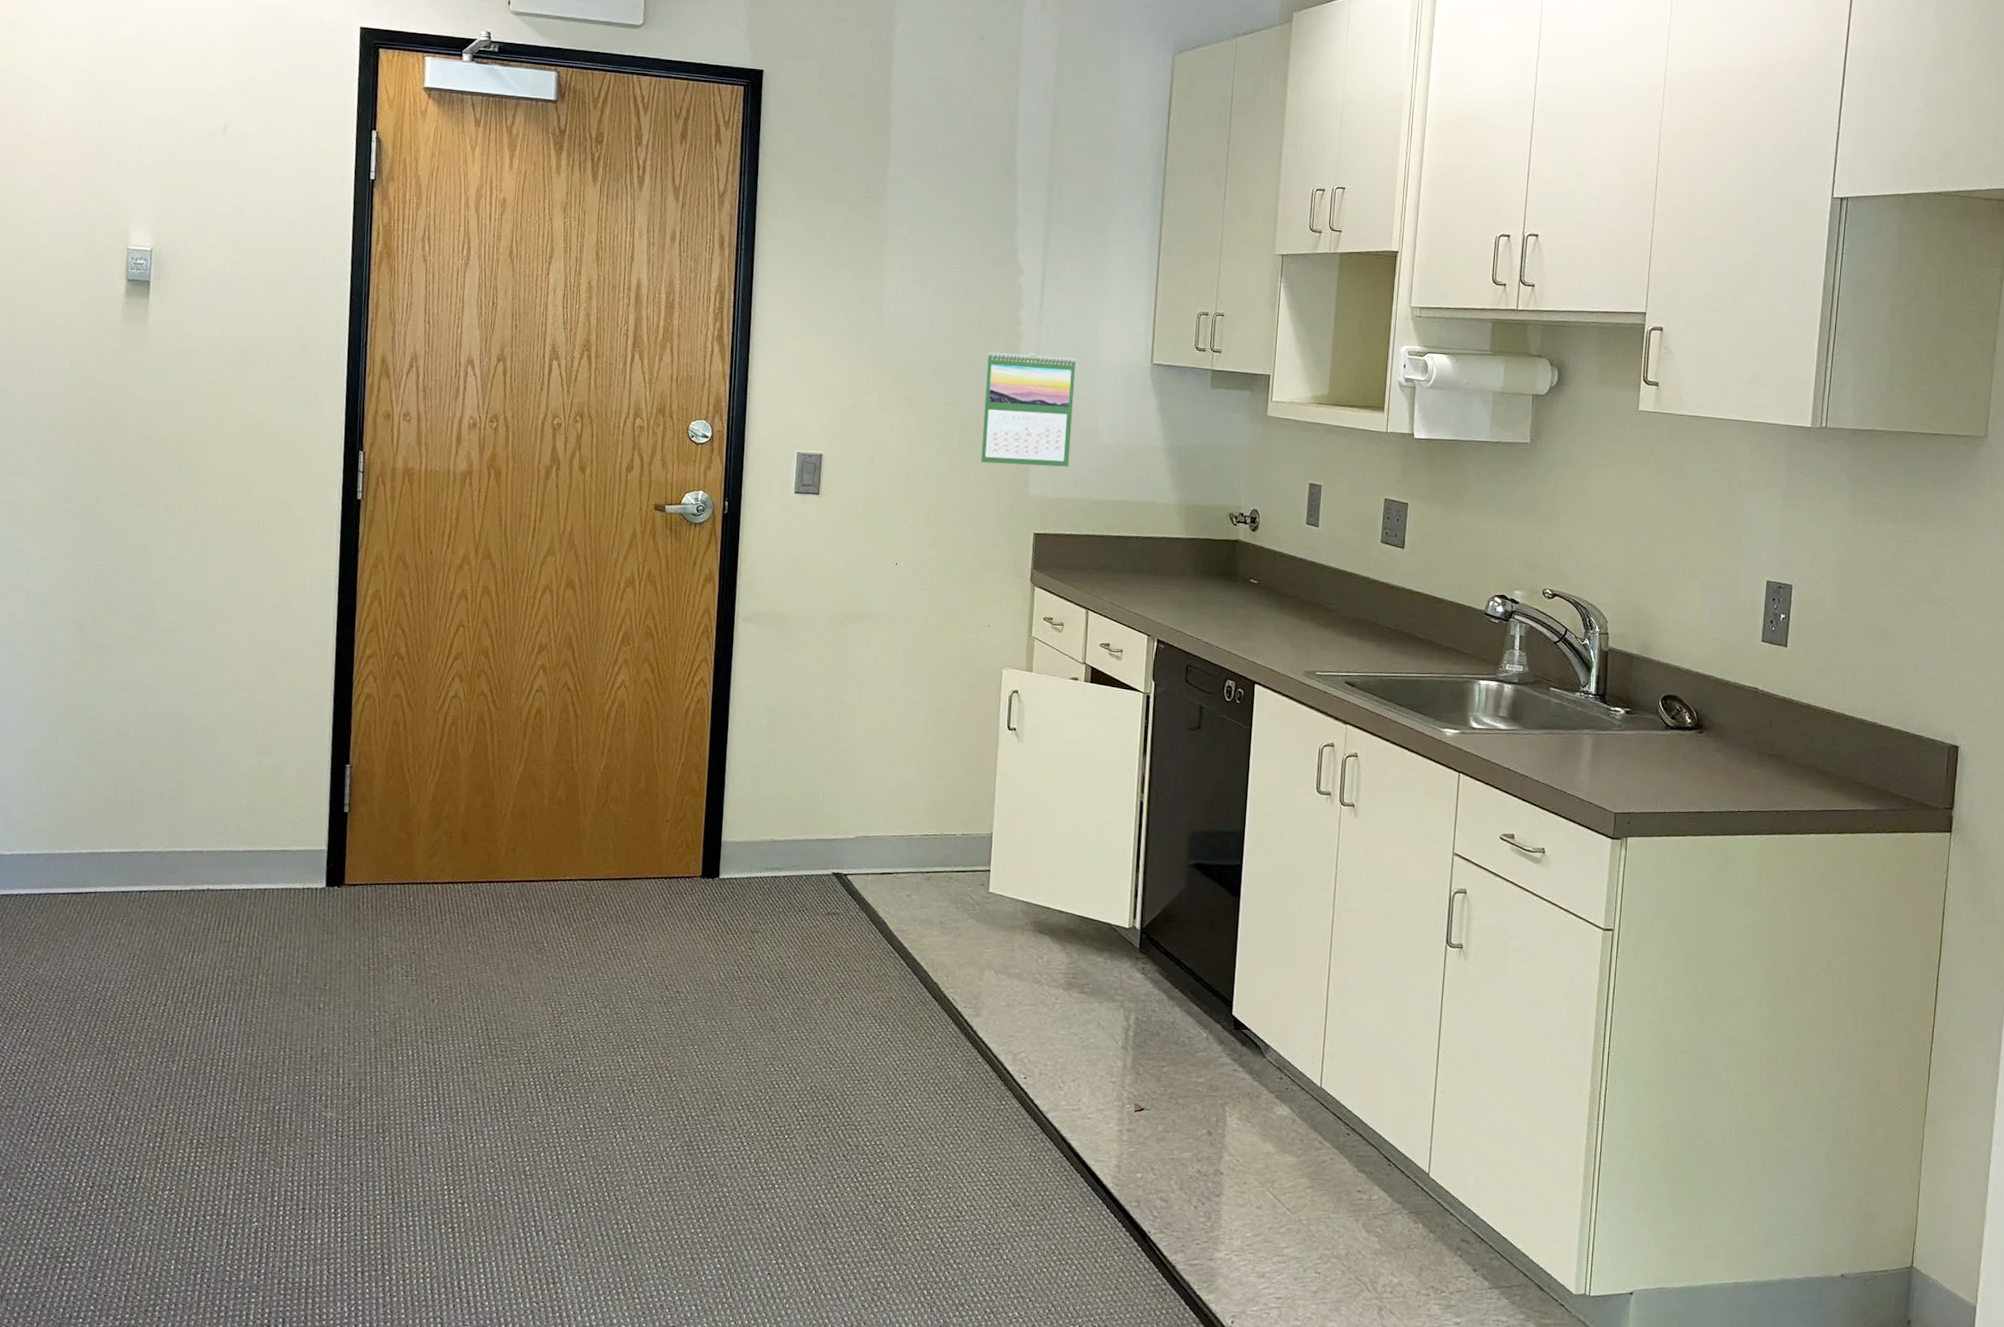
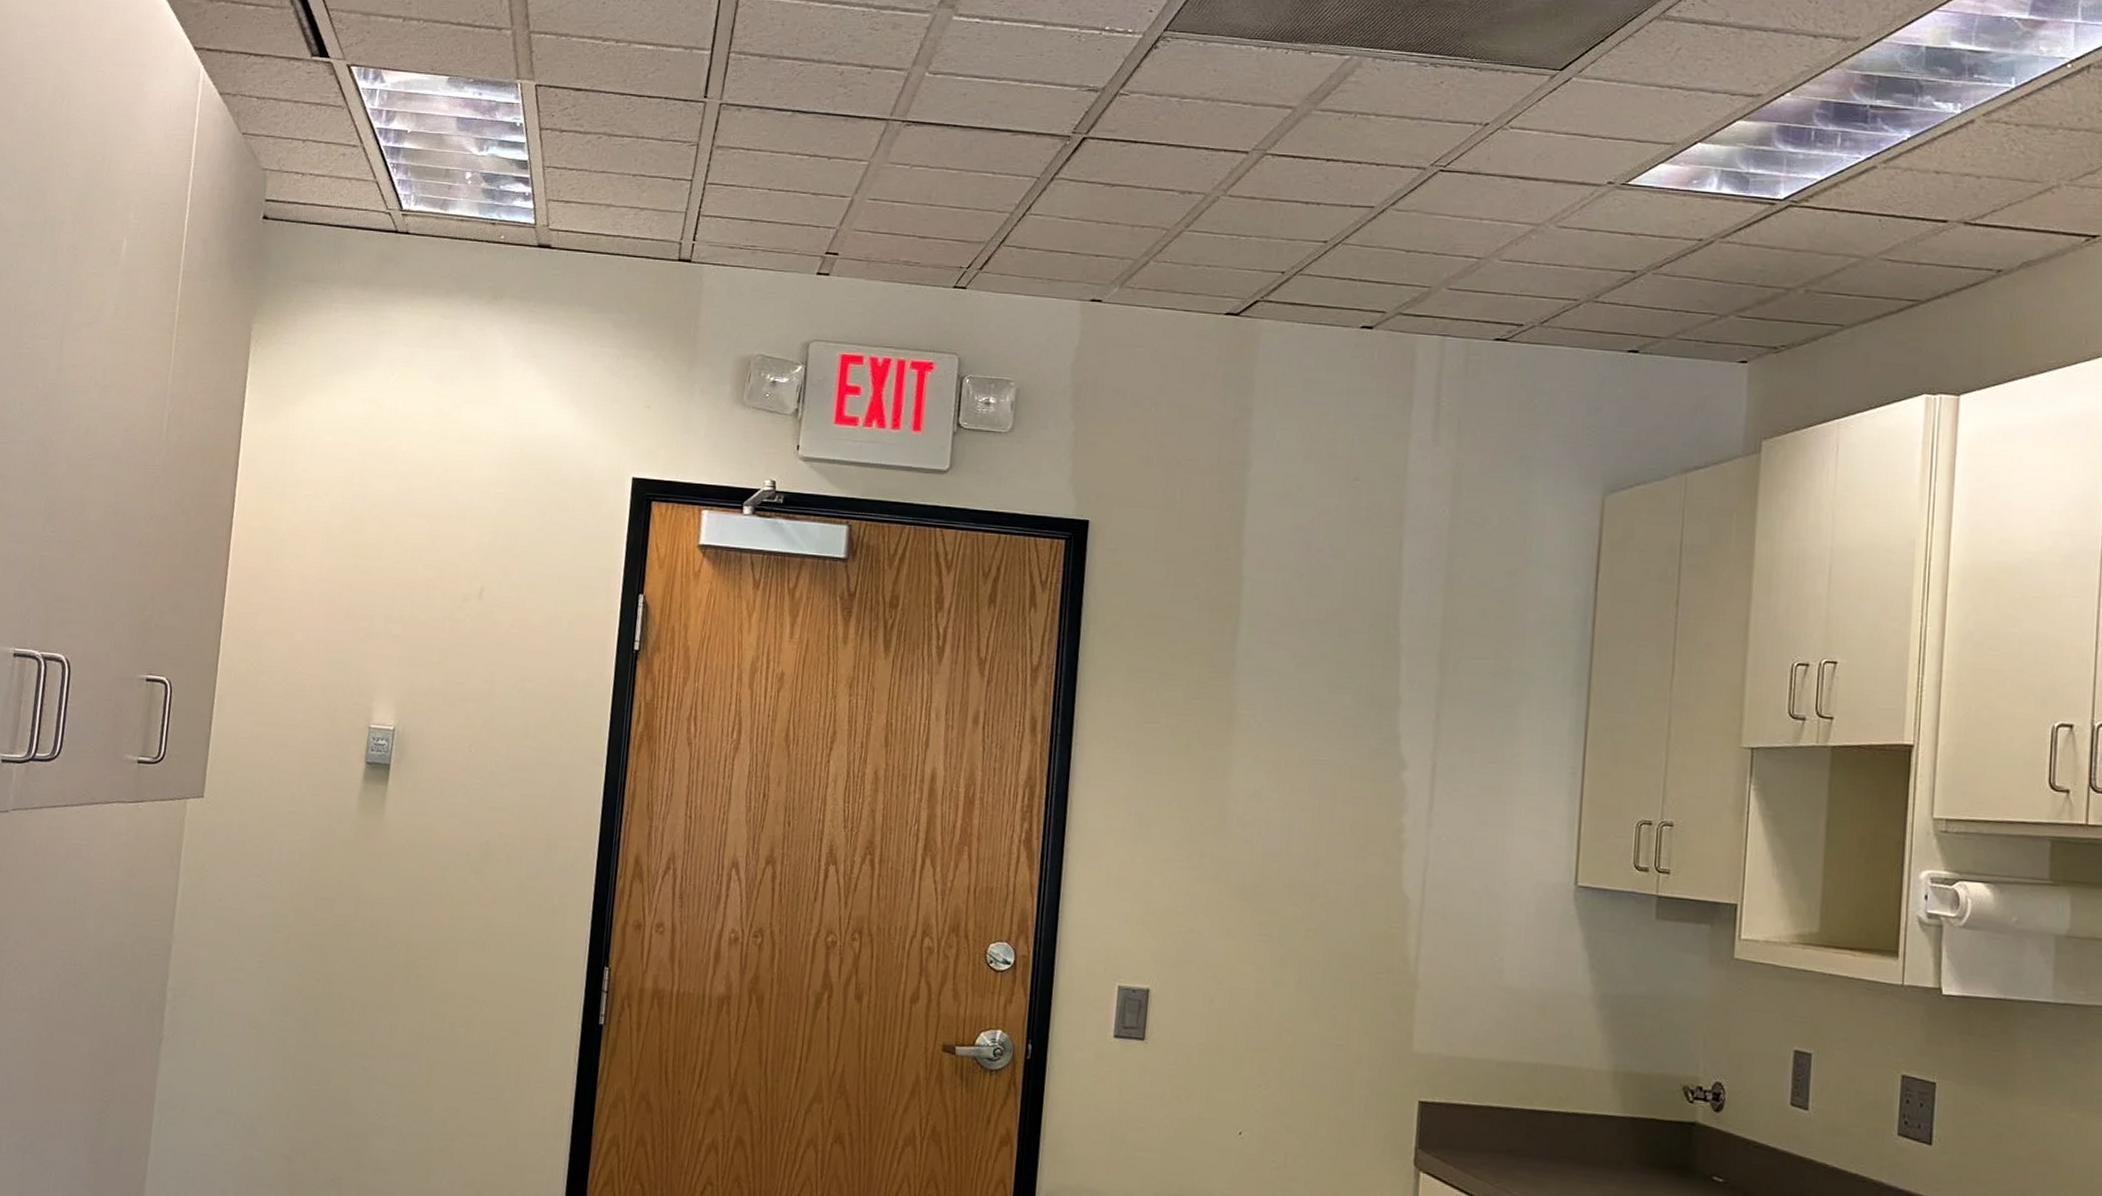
calendar: present [980,352,1076,467] -> none [1349,866,1476,1017]

